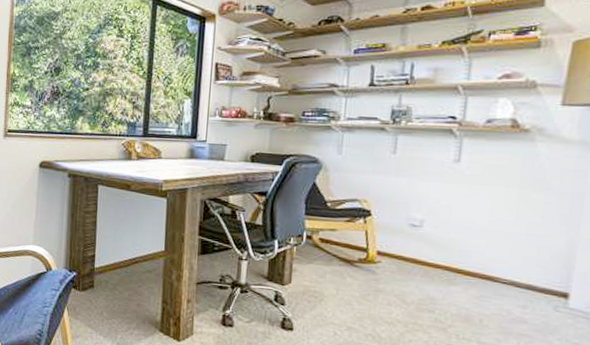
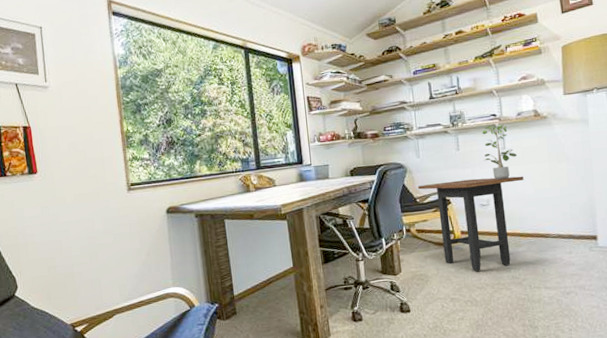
side table: none [332,187,478,304] -> present [418,176,524,271]
potted plant: none [426,129,476,199] -> present [482,123,518,180]

